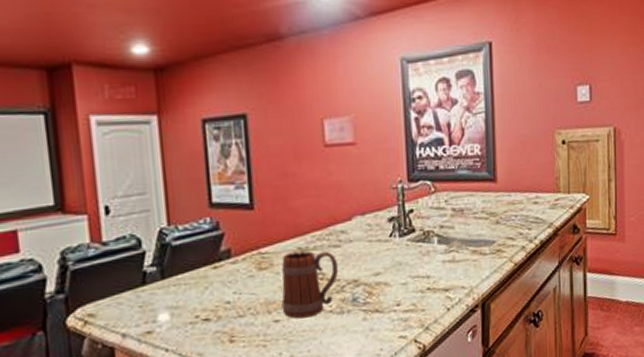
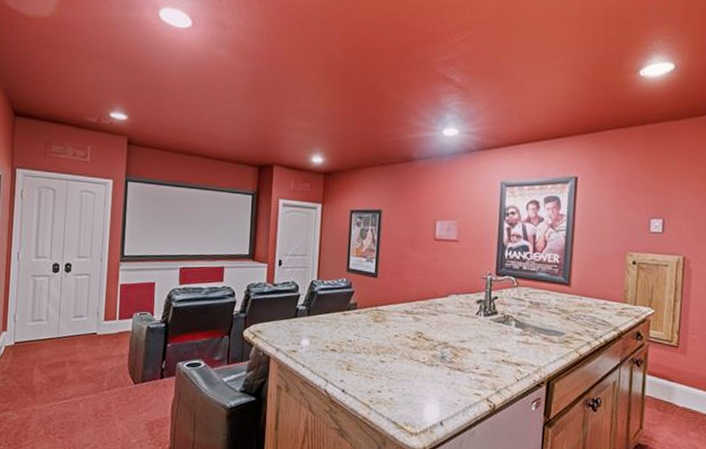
beer mug: present [281,250,339,319] -> none [387,313,434,364]

